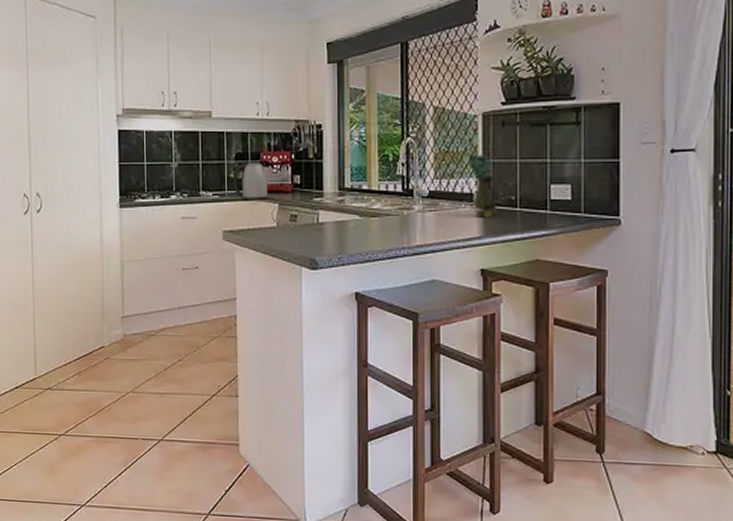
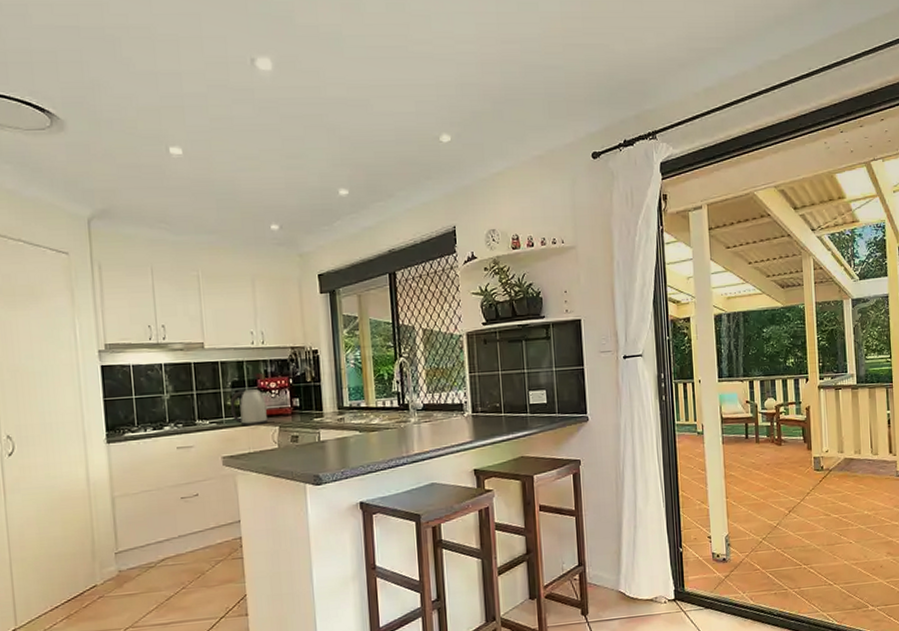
vase: present [468,150,496,218] -> none [456,366,484,425]

